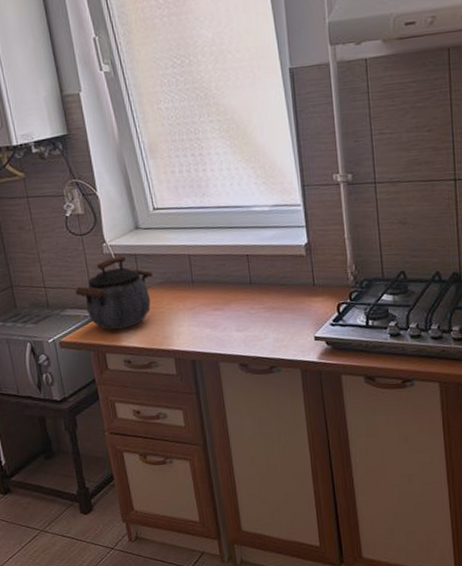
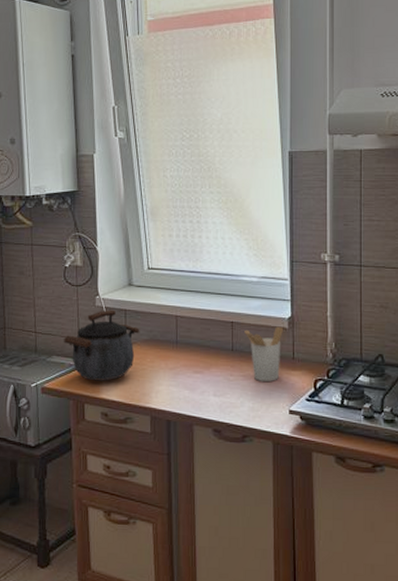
utensil holder: none [261,254,301,312] -> present [244,326,283,382]

